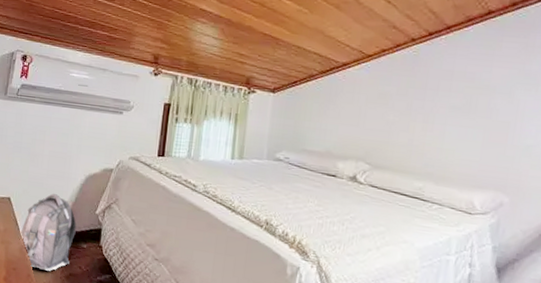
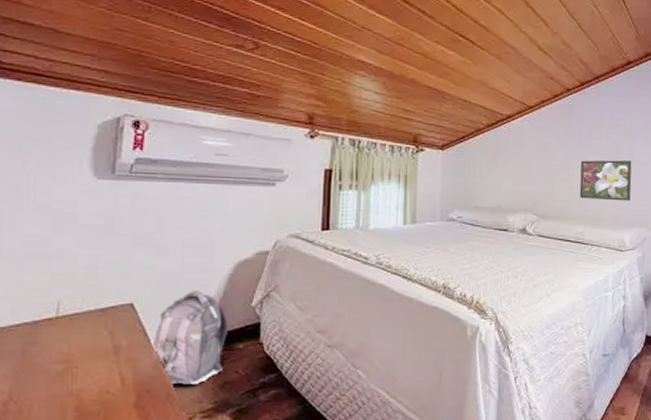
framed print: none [420,112,489,161] -> present [579,160,632,201]

